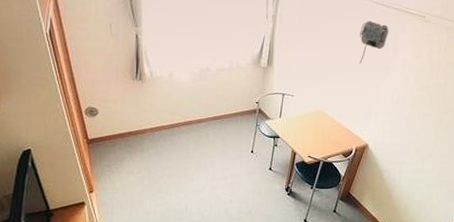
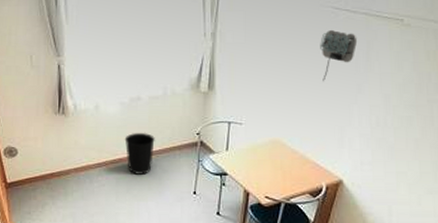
wastebasket: none [194,99,221,135] -> present [124,132,155,175]

